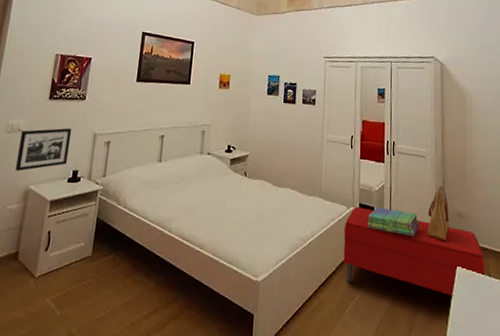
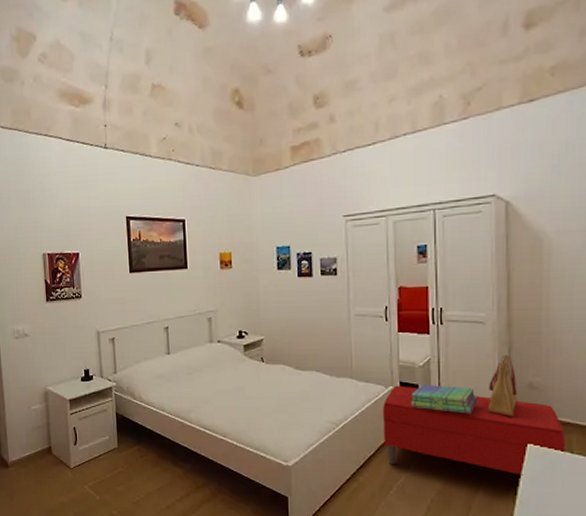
picture frame: present [14,128,72,171] -> none [28,328,77,374]

